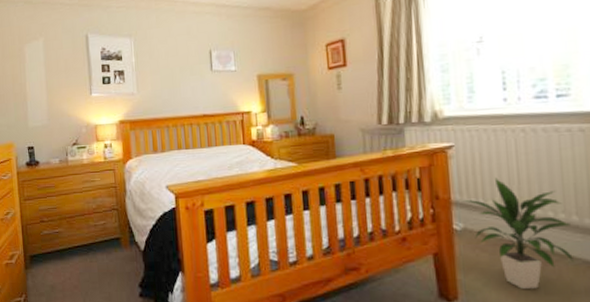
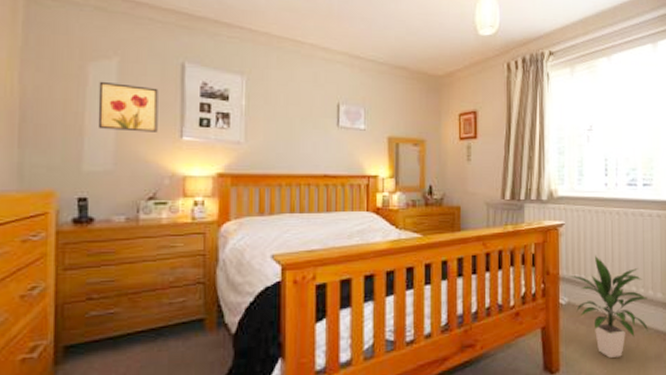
wall art: none [32,57,74,95] -> present [97,81,159,132]

